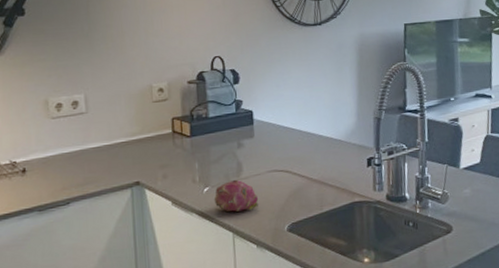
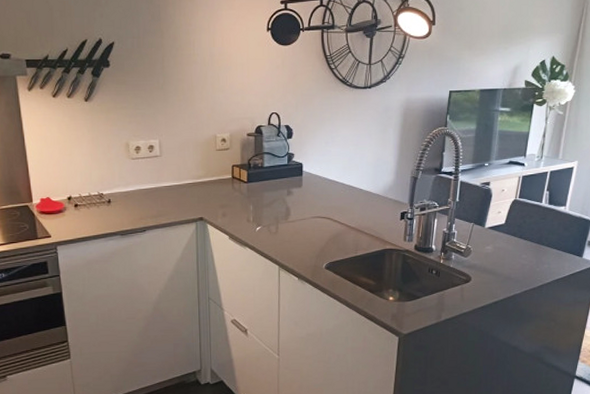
fruit: present [214,179,259,212] -> none [264,222,303,249]

